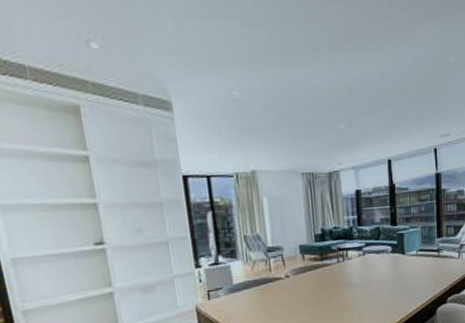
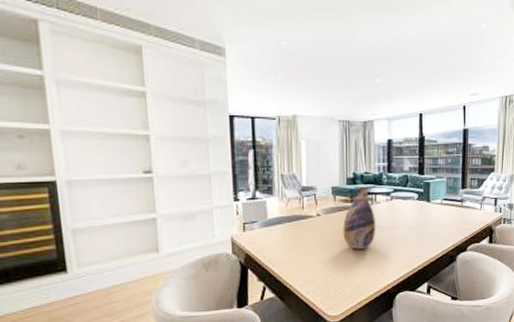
vase: none [314,242,349,310] -> present [343,186,375,249]

